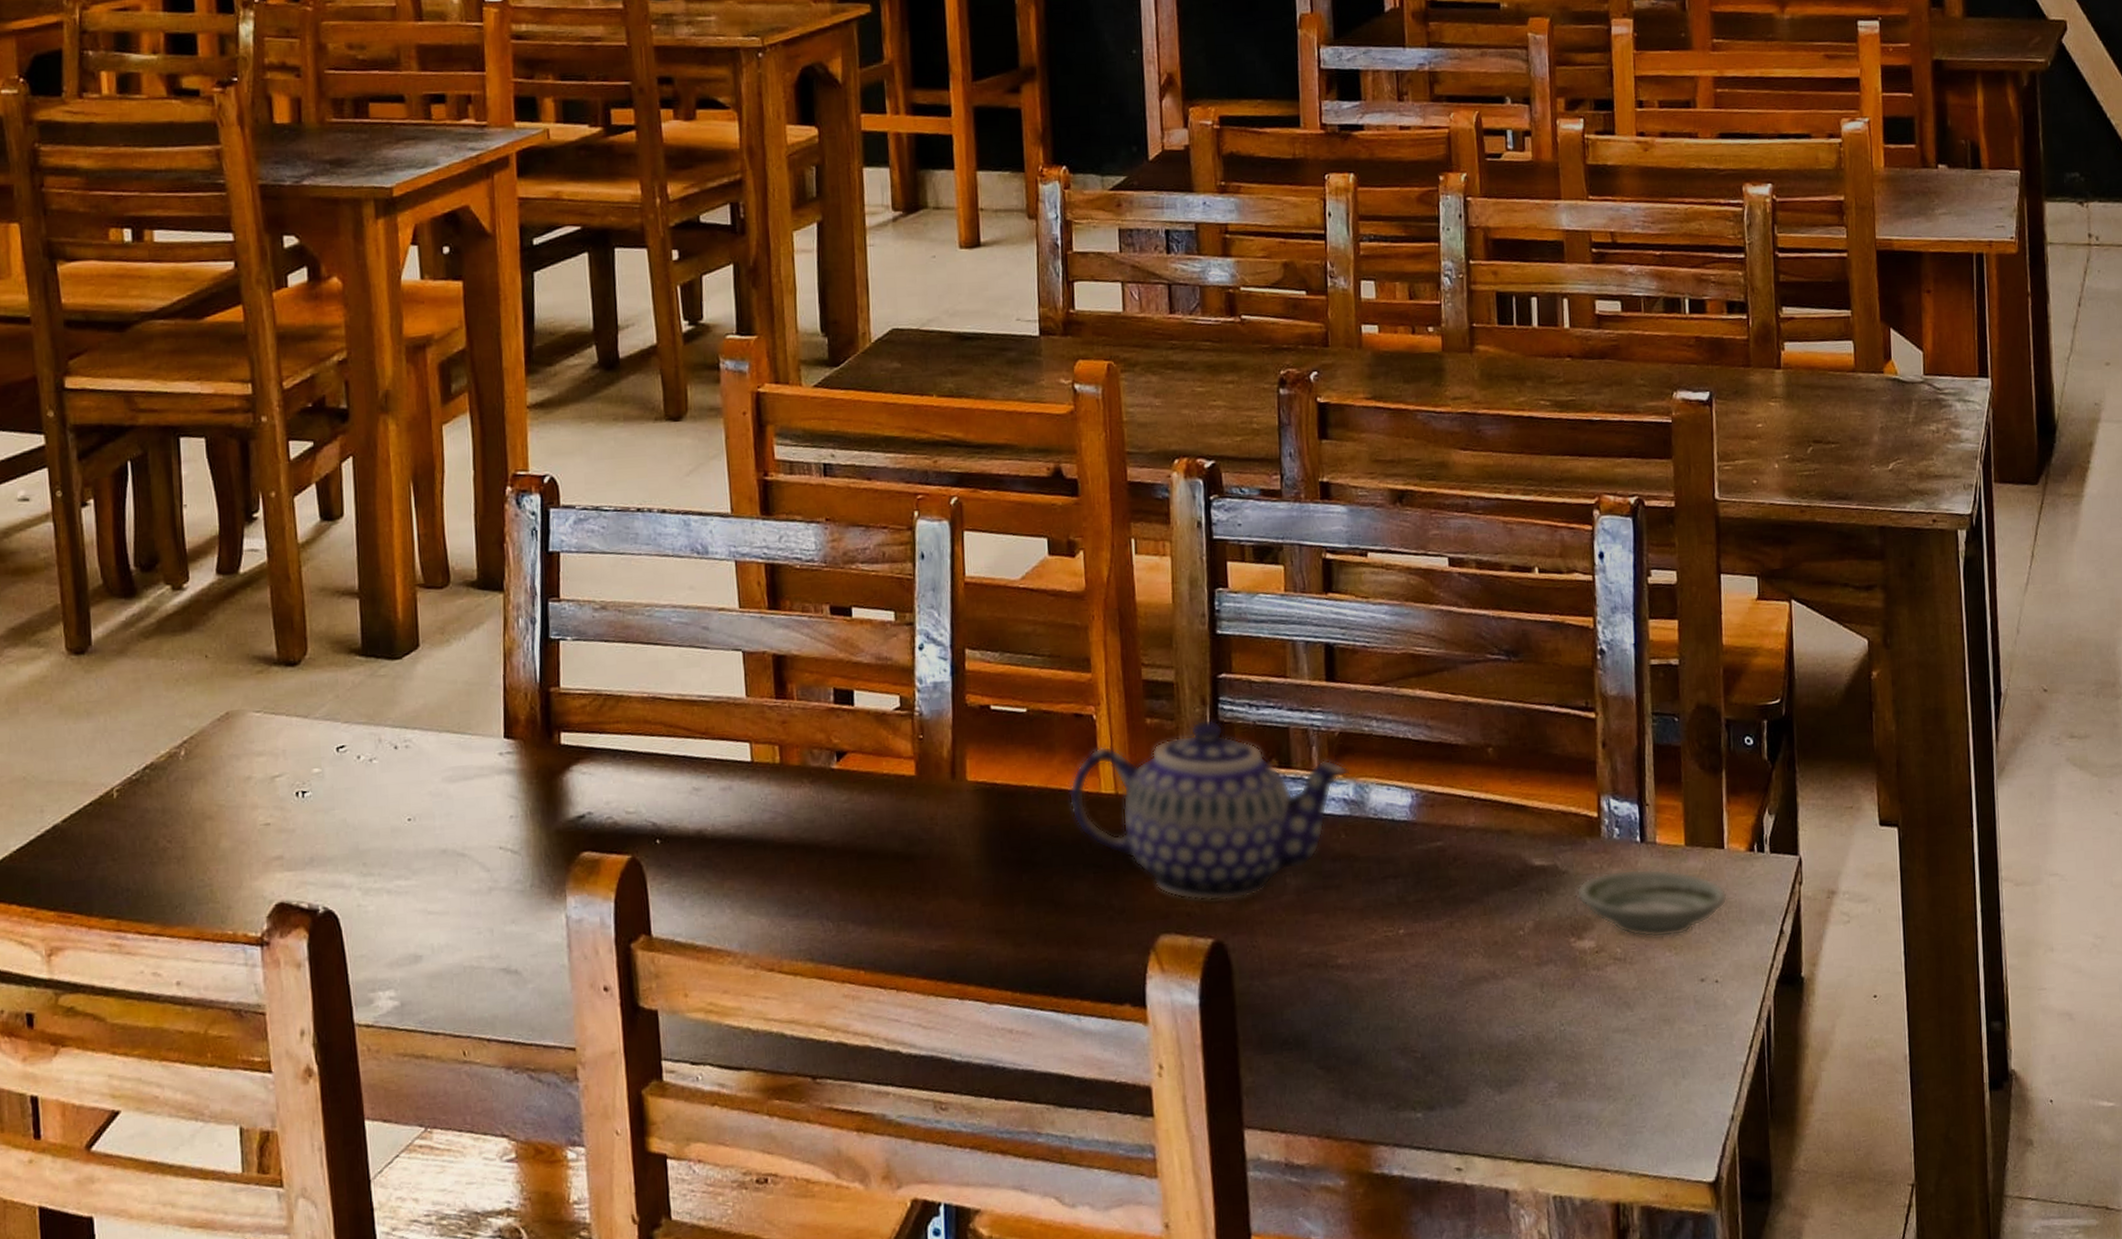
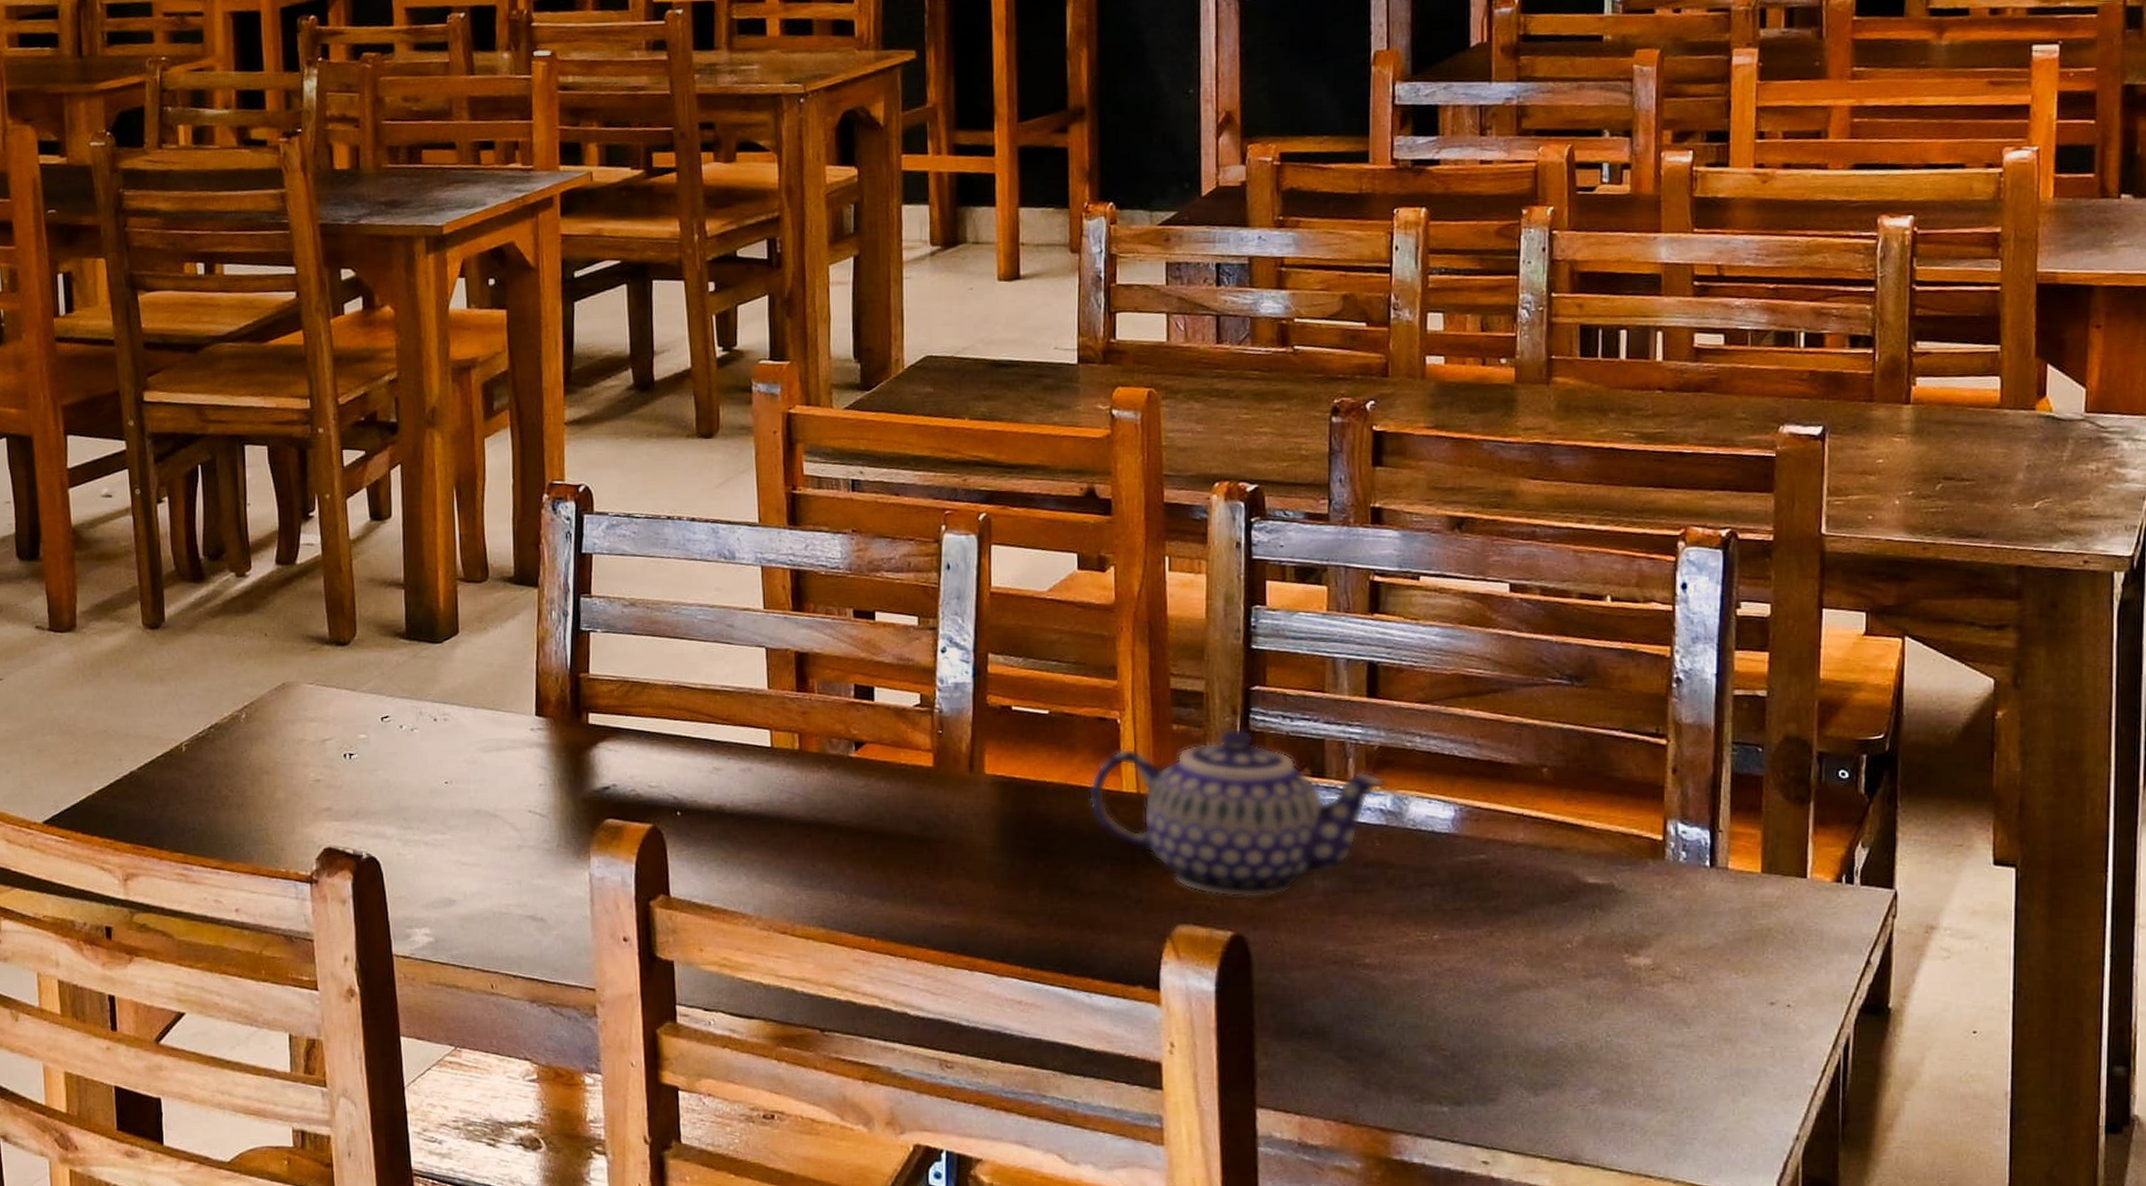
saucer: present [1576,868,1727,938] -> none [1633,892,1807,960]

